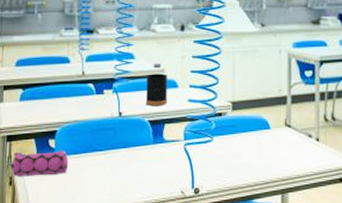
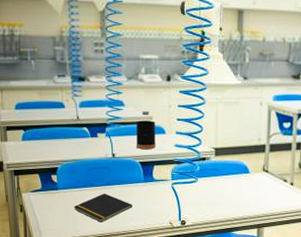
pencil case: present [10,150,69,177] -> none [19,184,71,205]
notepad: none [71,159,139,195] -> present [73,193,133,222]

